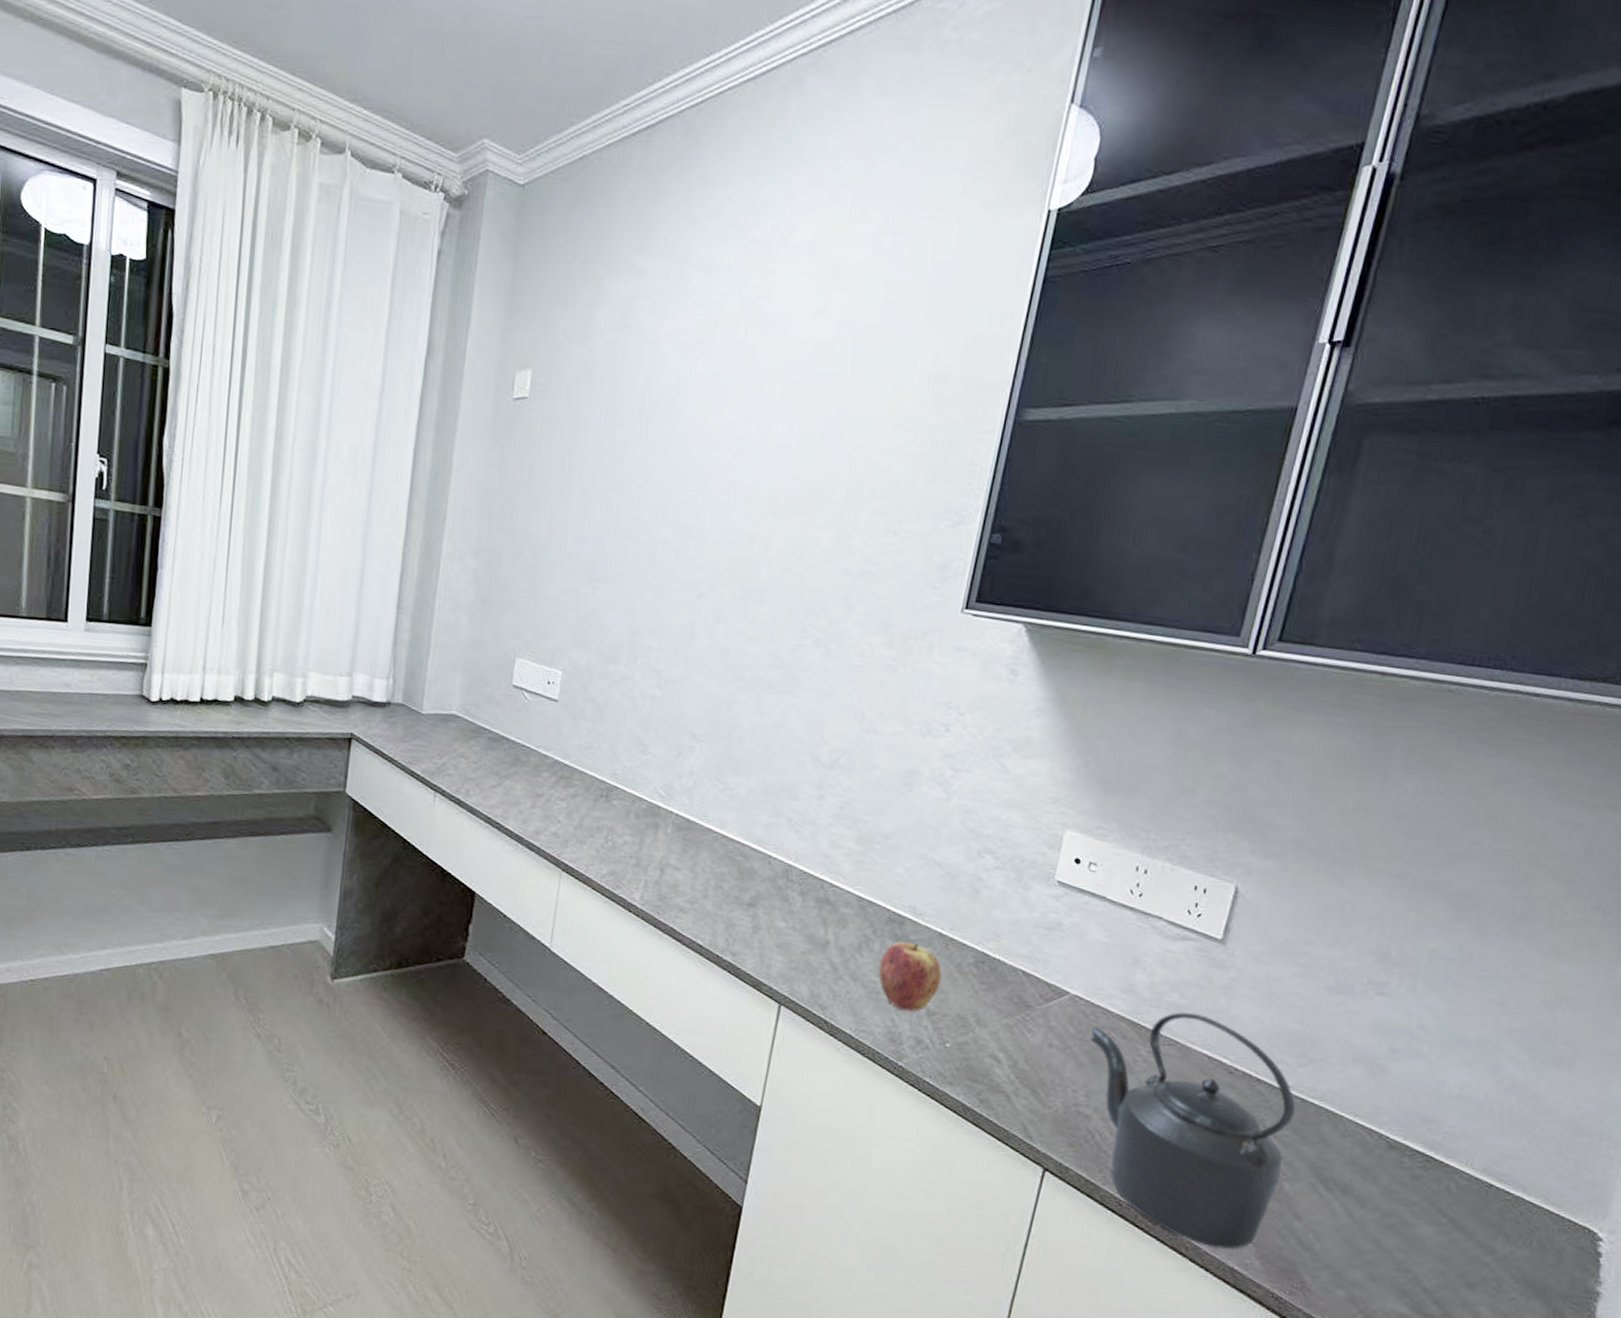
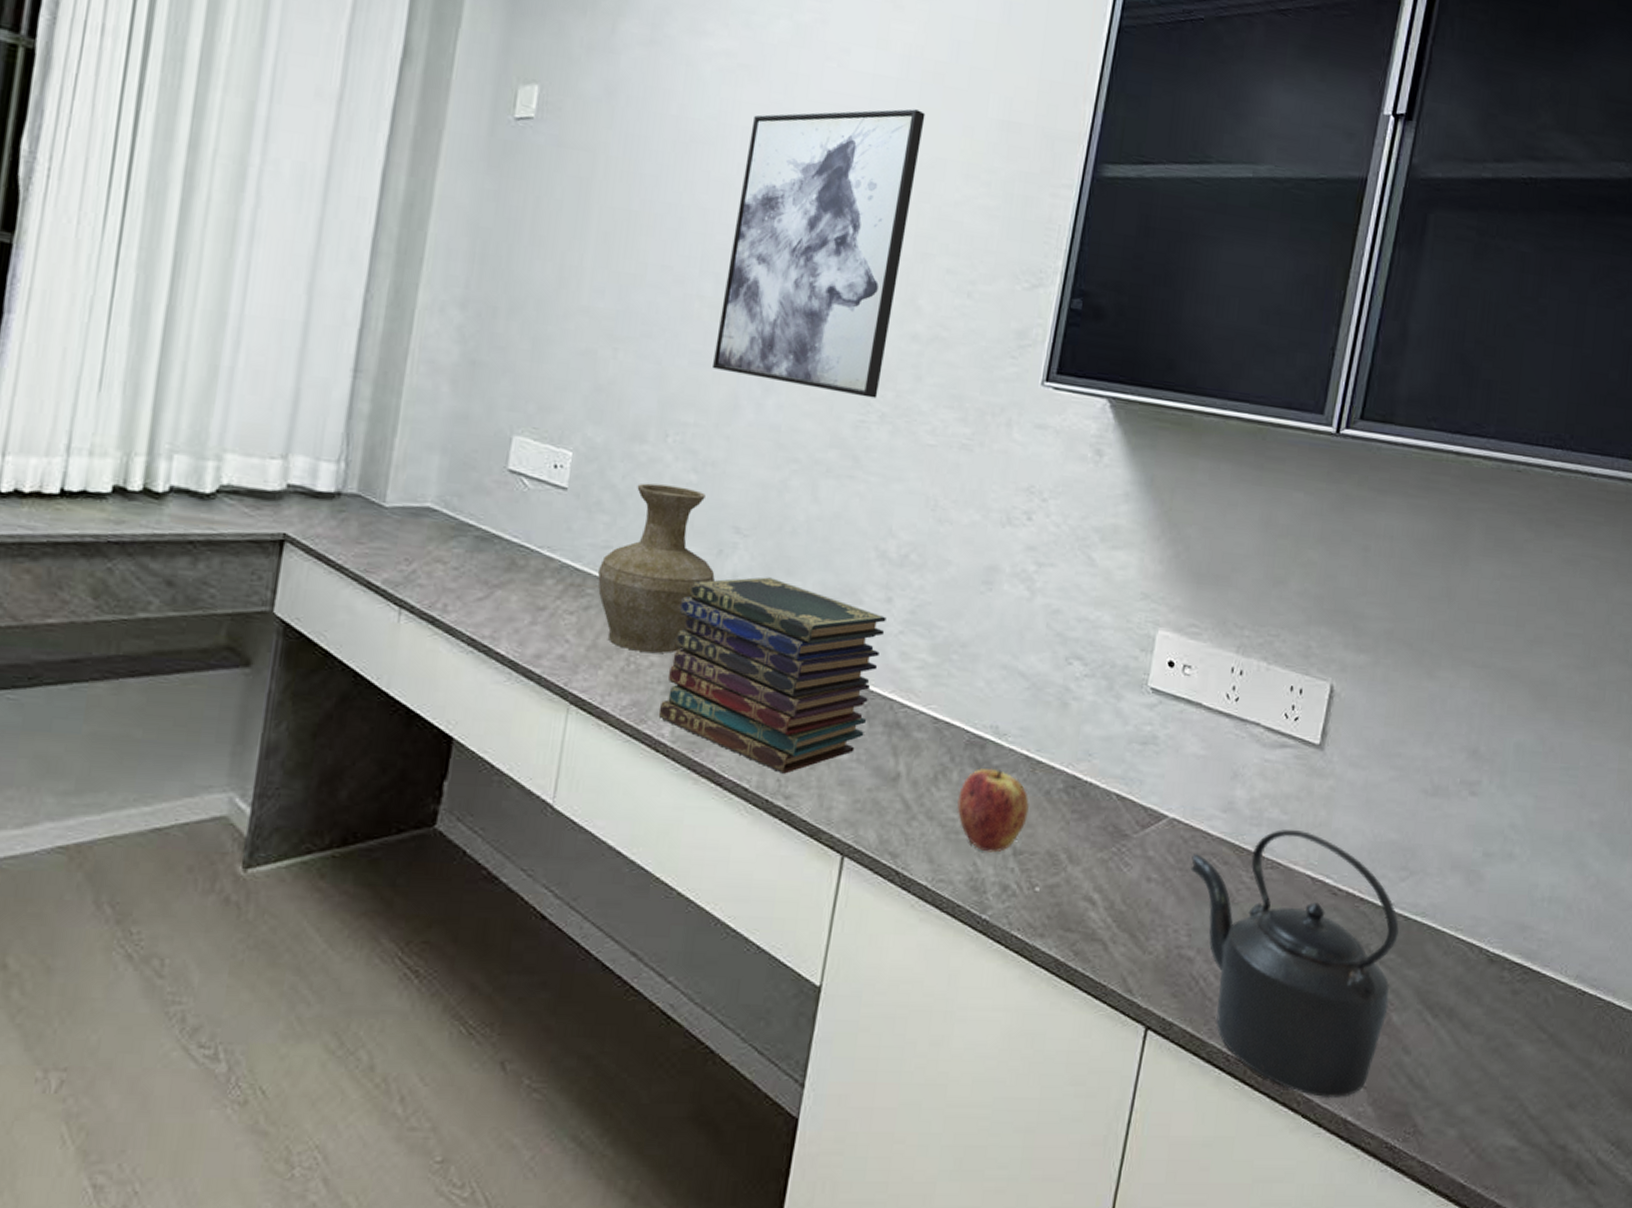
vase: none [582,696,675,834] -> present [597,483,715,653]
book stack: none [630,775,819,936] -> present [658,577,887,774]
wall art: none [673,369,858,626] -> present [713,109,926,398]

